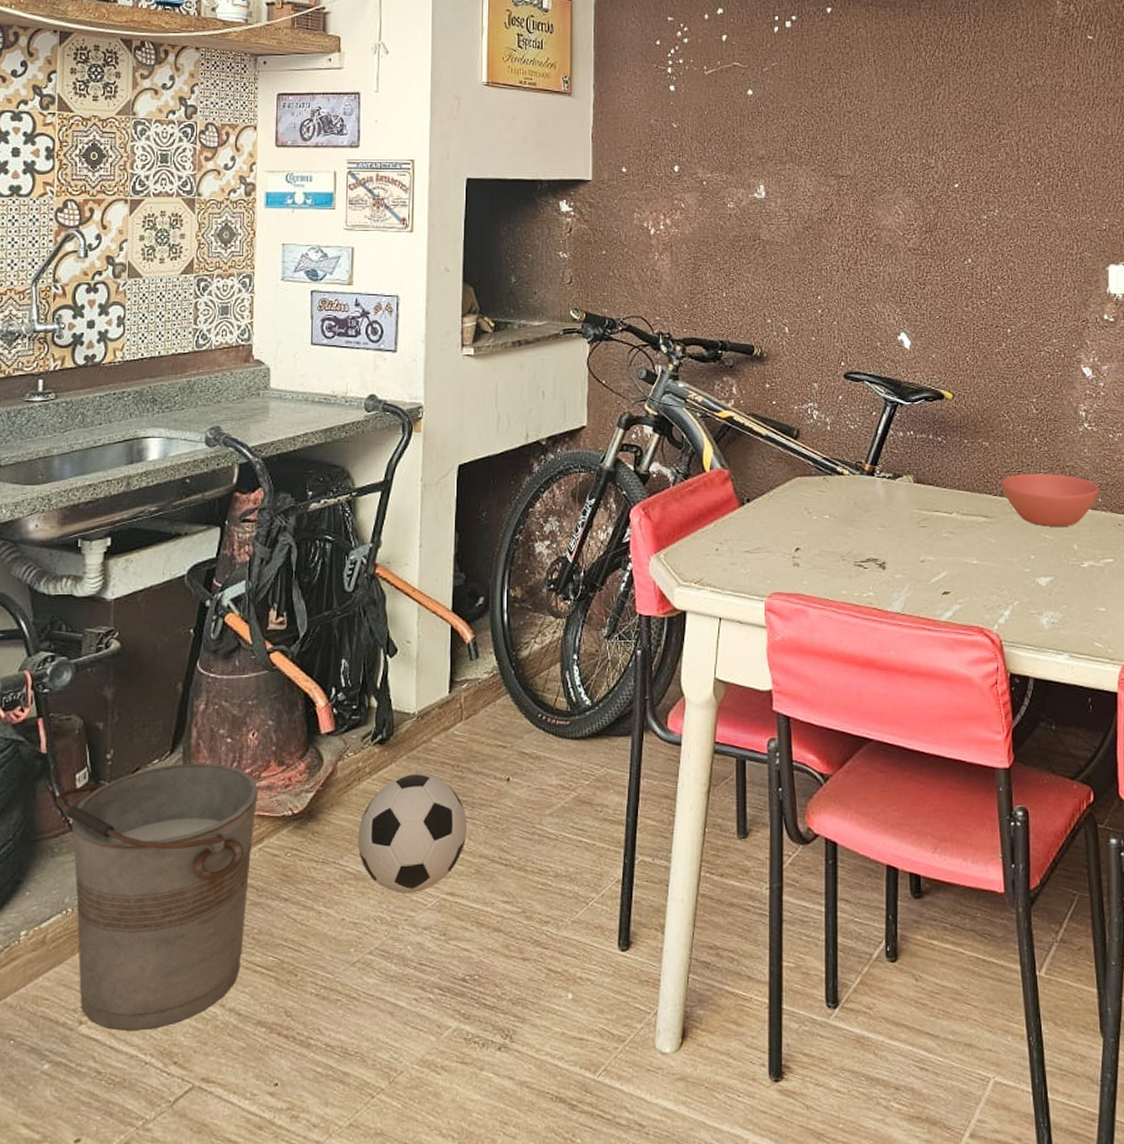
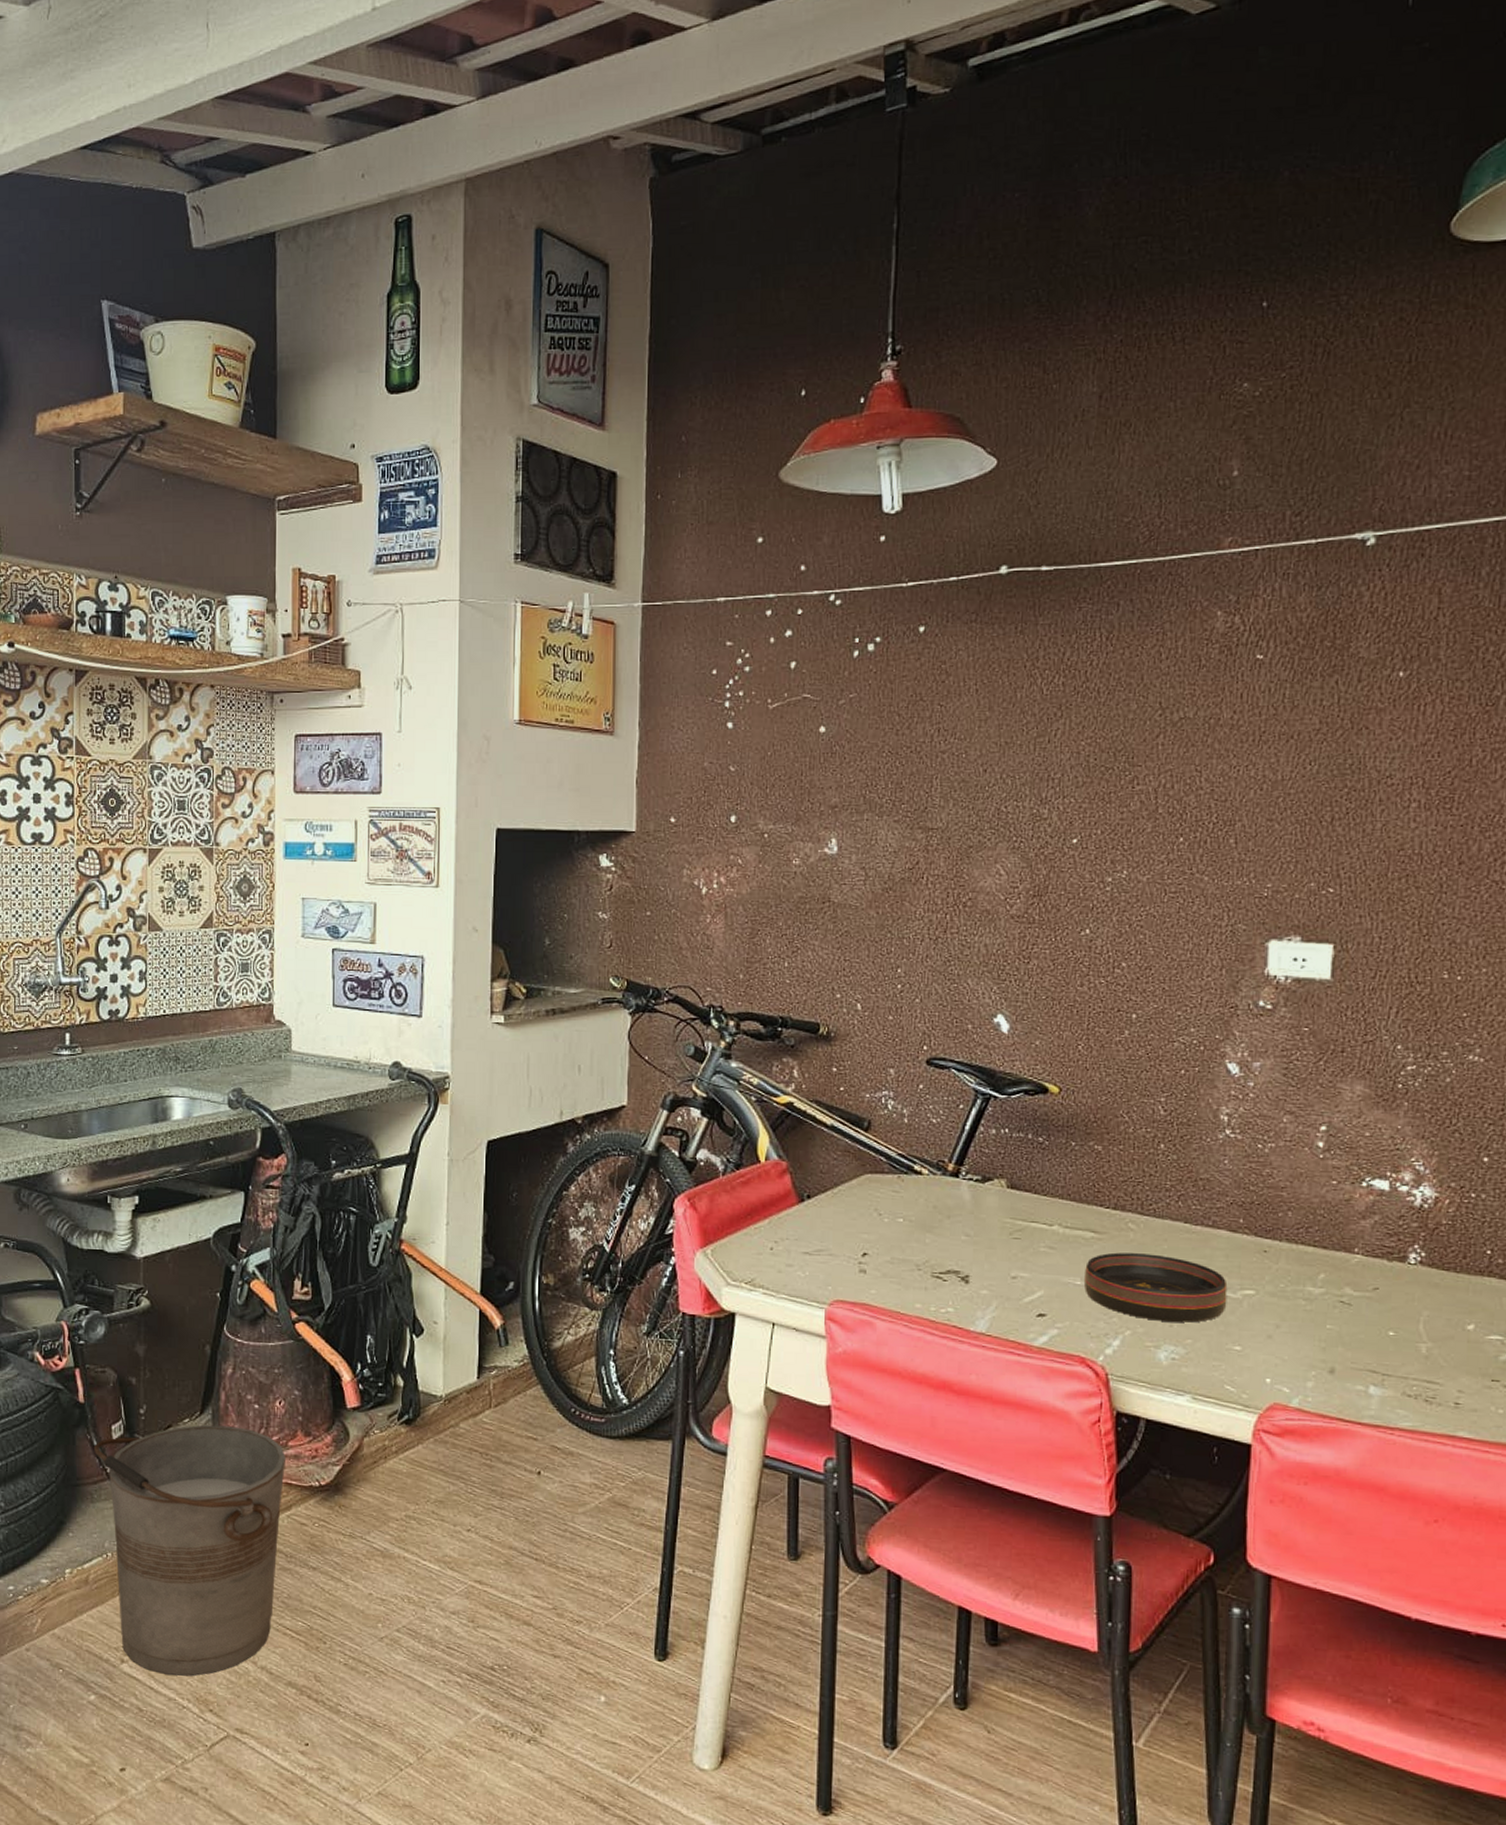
soccer ball: present [357,774,466,894] -> none [384,1457,495,1578]
ashtray: none [979,533,1093,591] -> present [1083,1252,1228,1323]
soup bowl: present [1002,473,1099,527] -> none [1116,1184,1241,1249]

